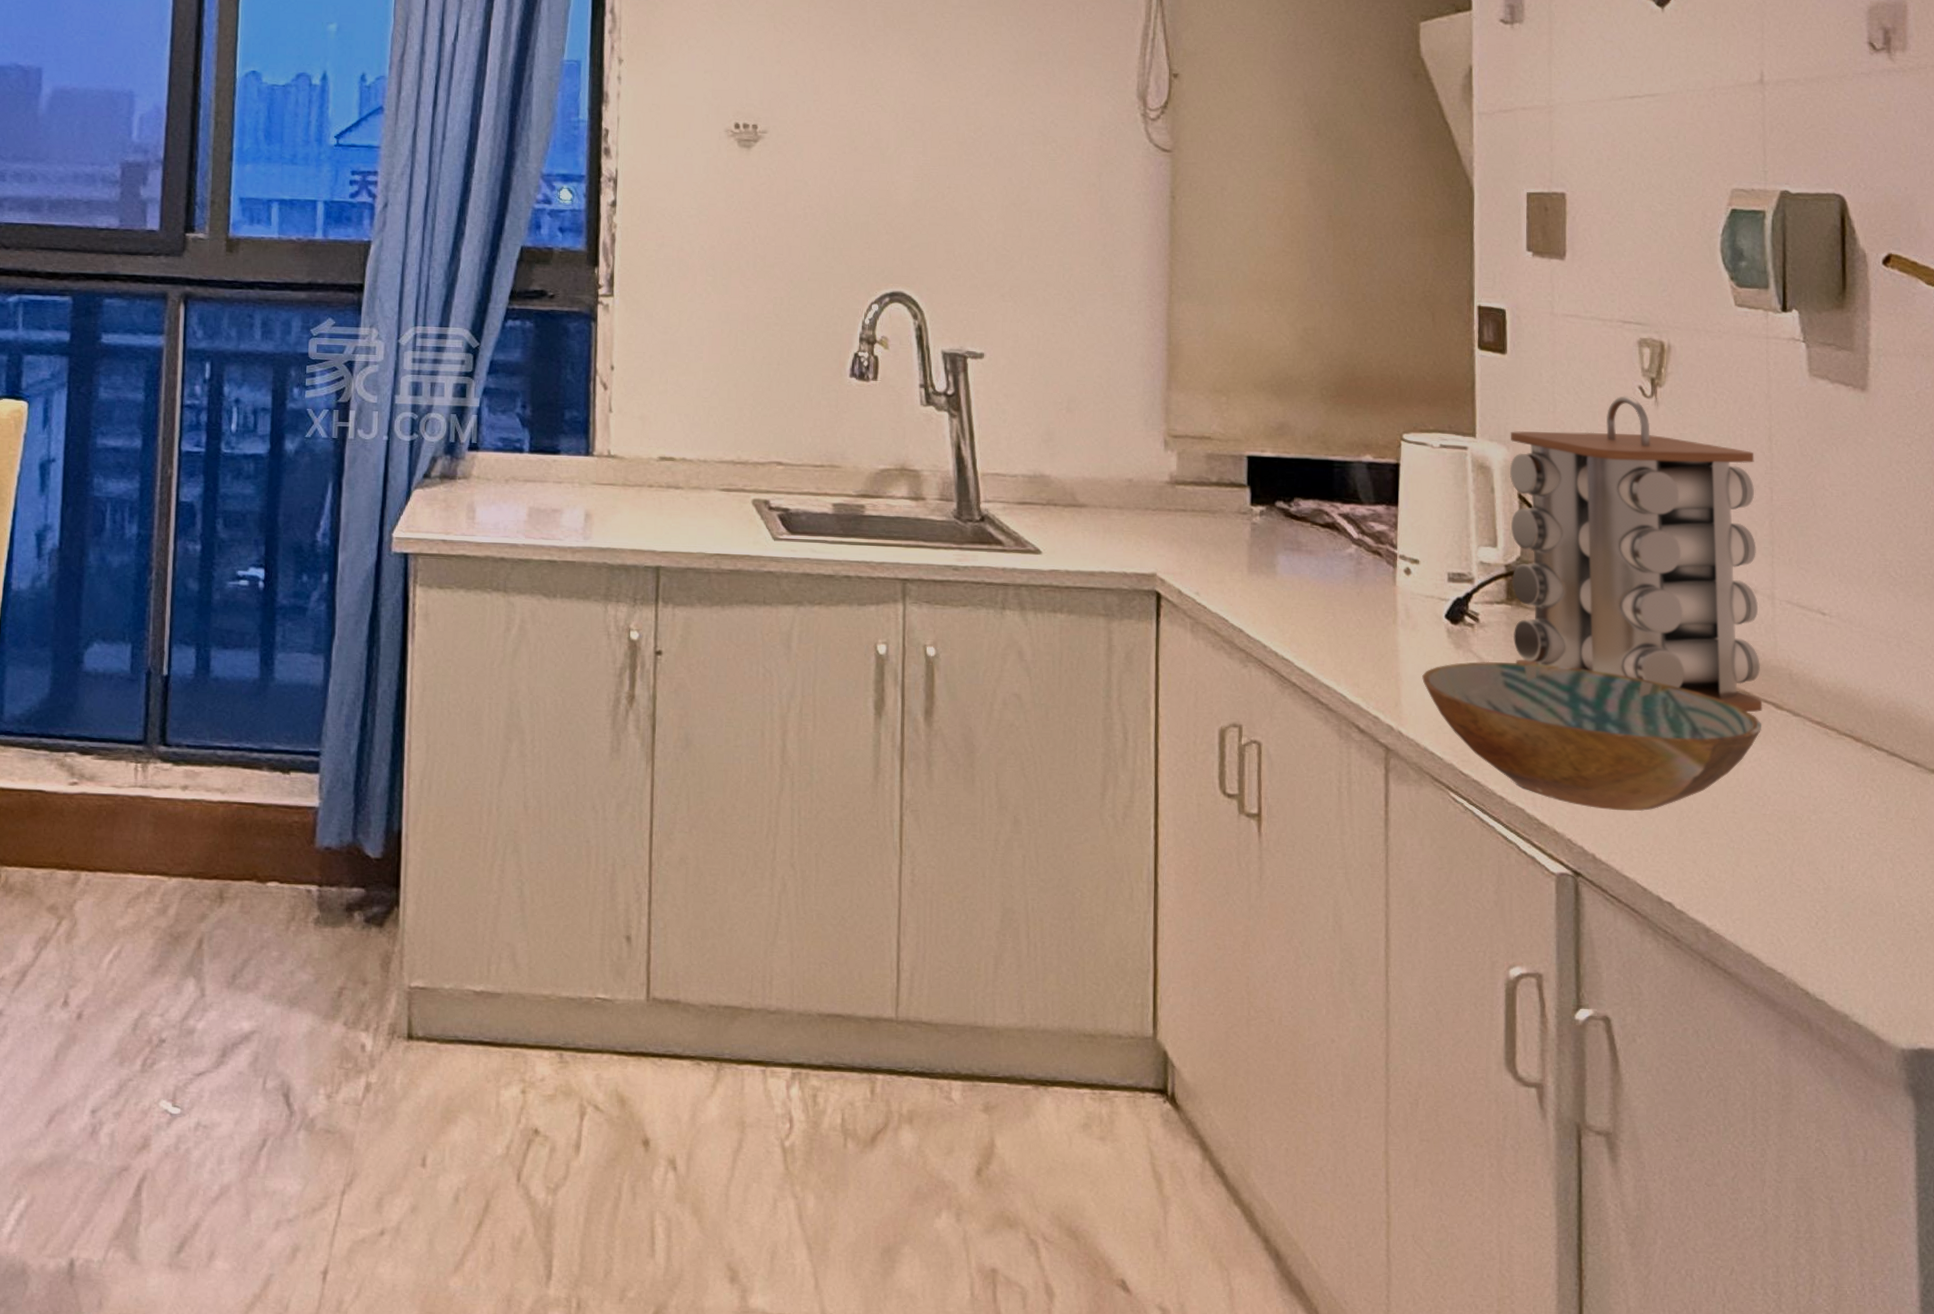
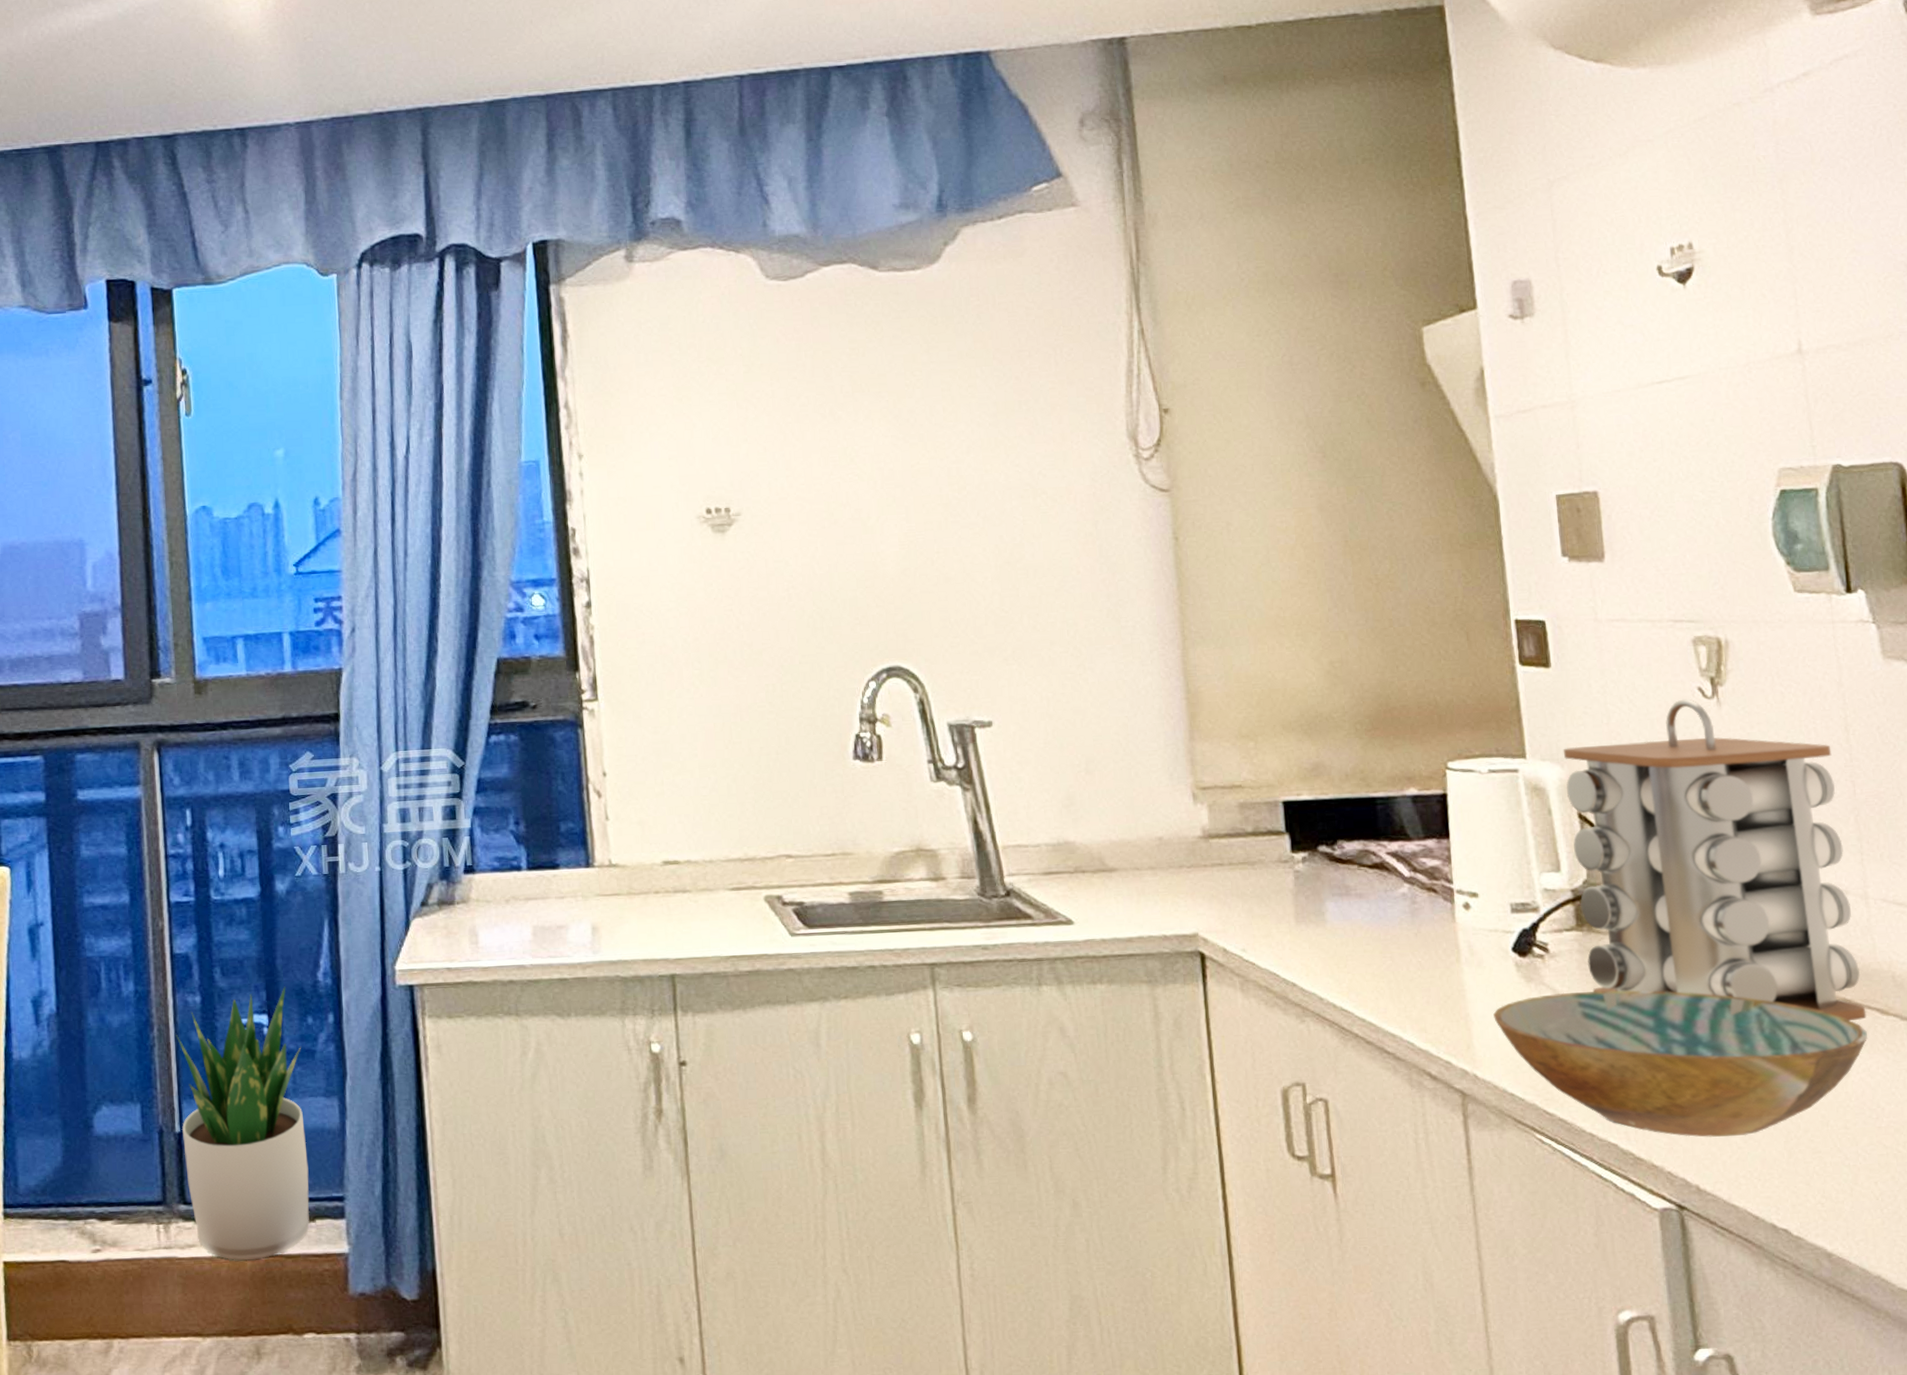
planter: none [169,543,293,806] -> present [176,986,310,1261]

